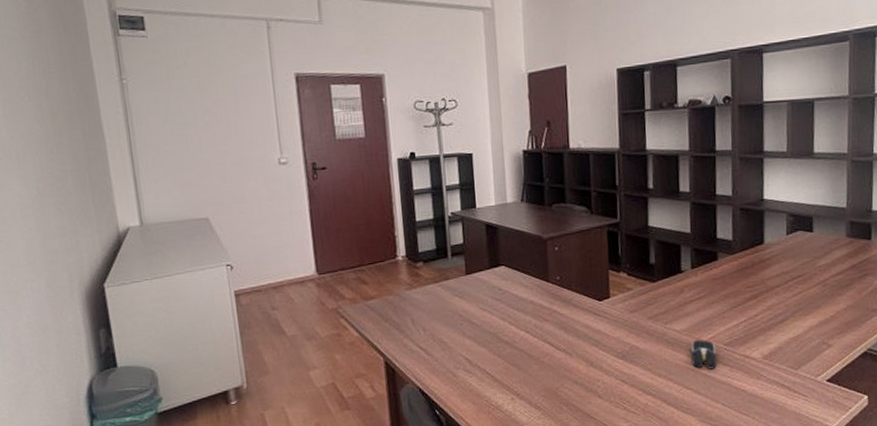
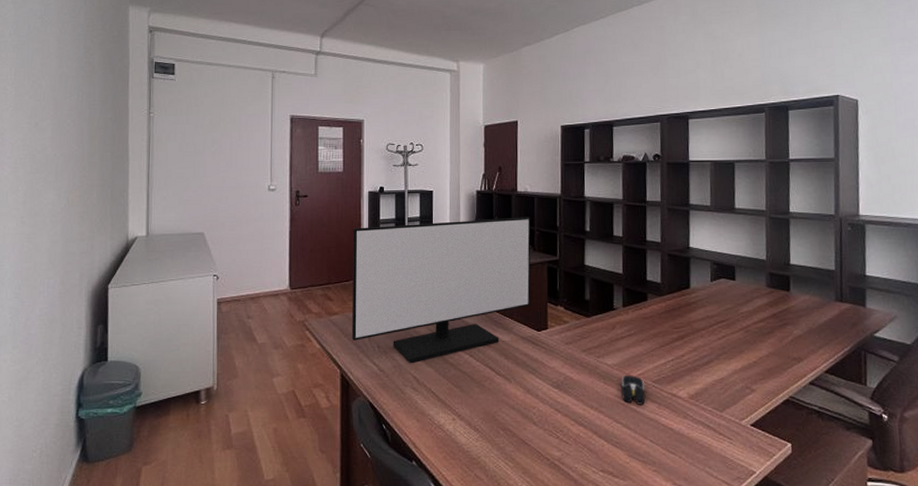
monitor: none [382,176,590,345] -> present [352,217,531,364]

